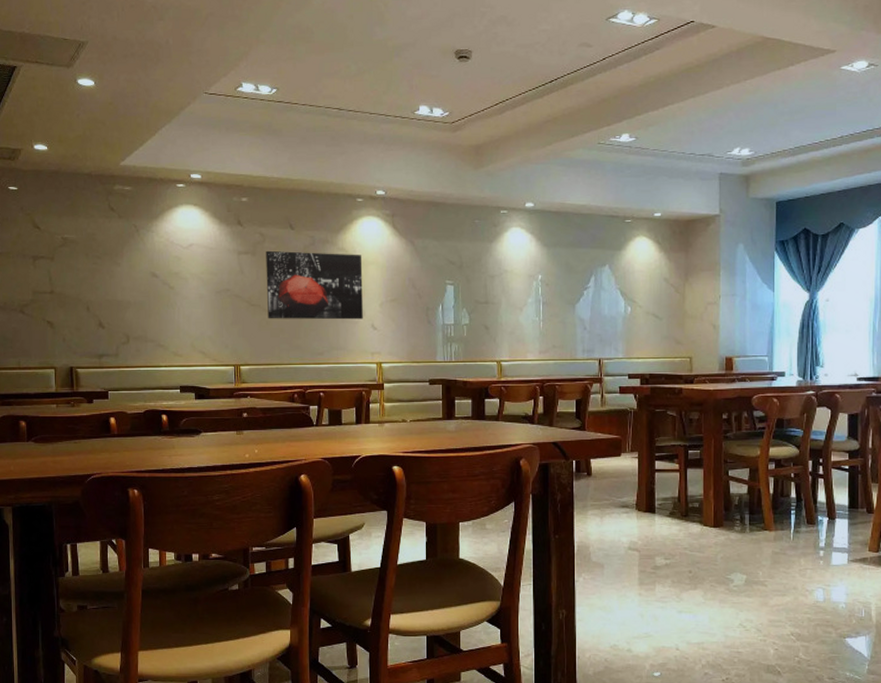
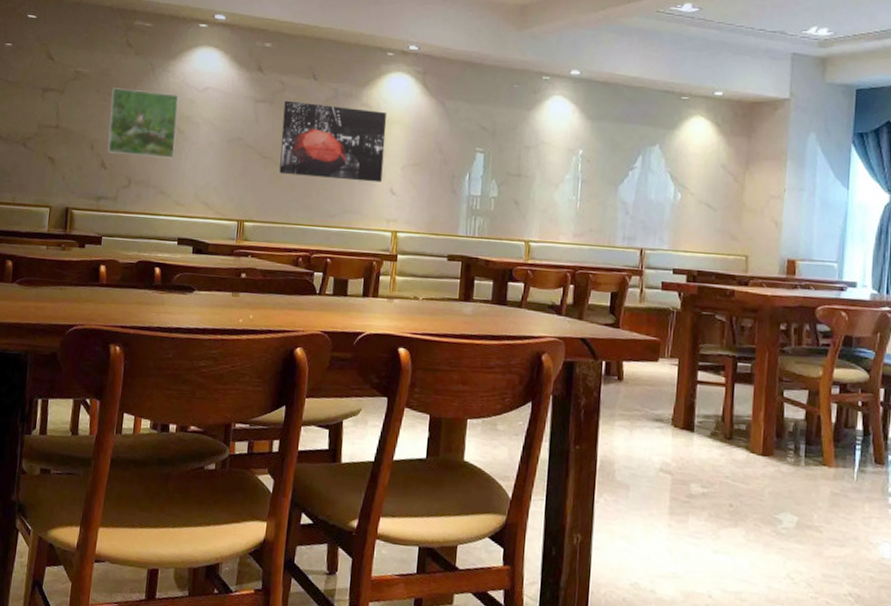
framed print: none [100,251,167,314] -> present [107,87,179,159]

